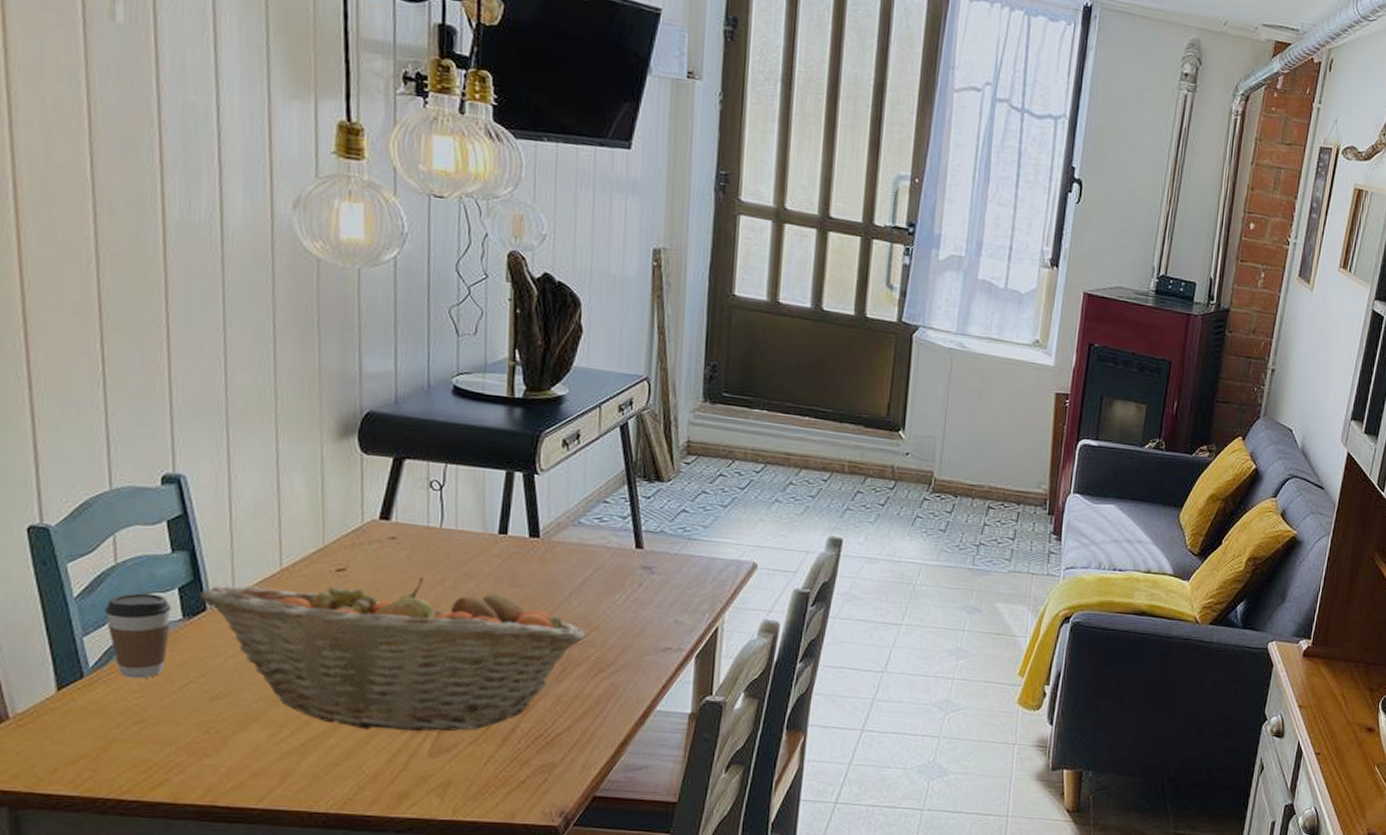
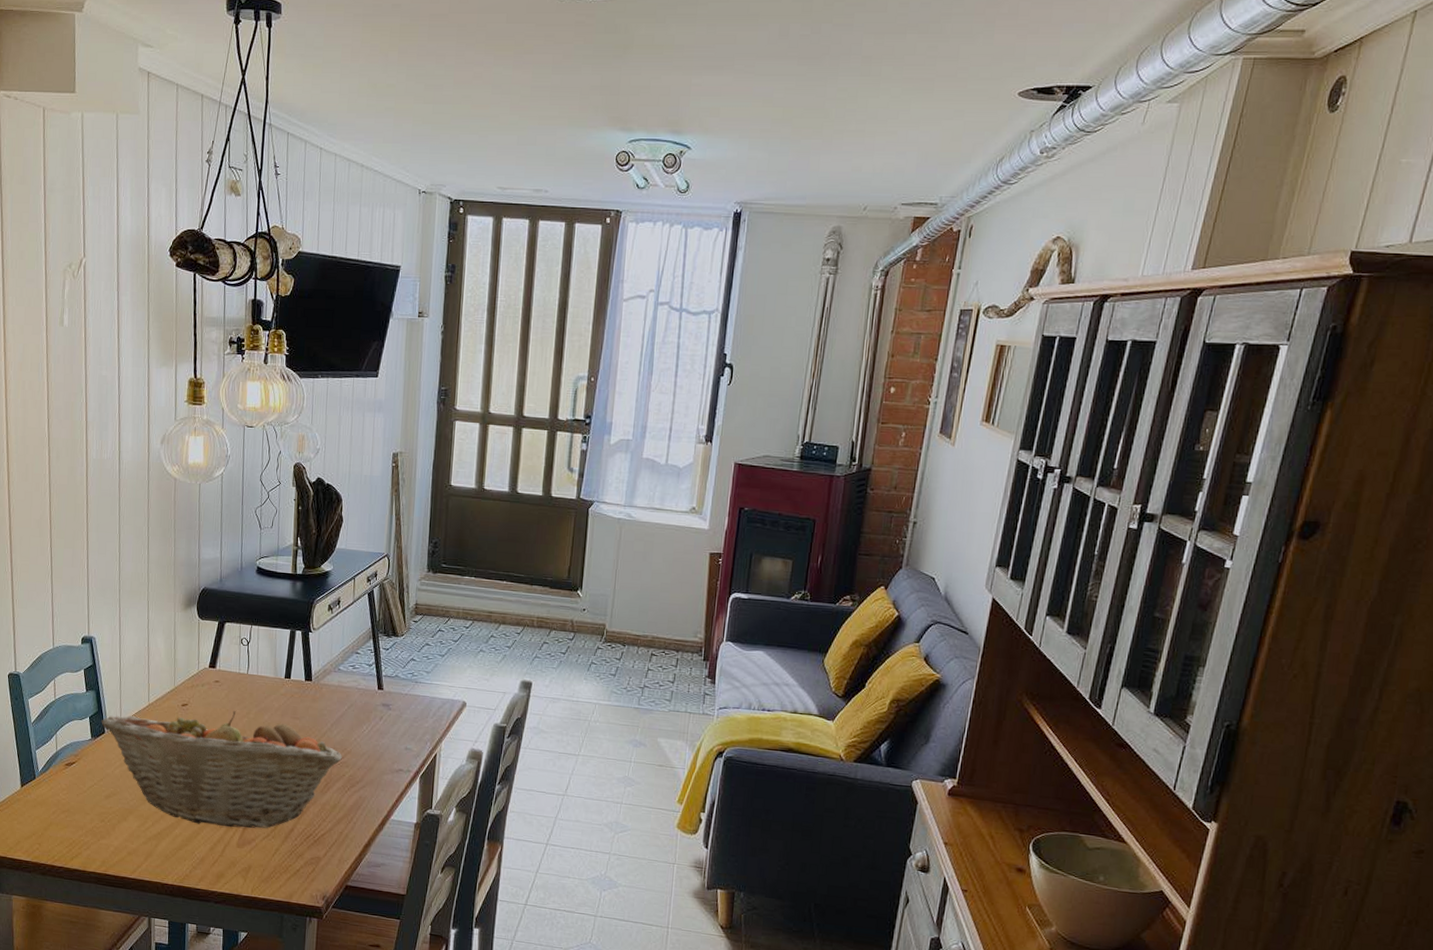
coffee cup: present [105,593,172,679] -> none [48,720,85,781]

